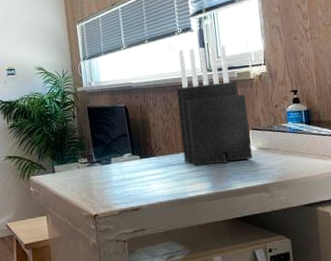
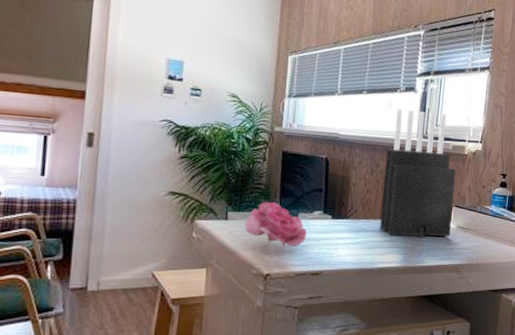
flower: none [69,152,122,192] -> present [245,201,307,248]

